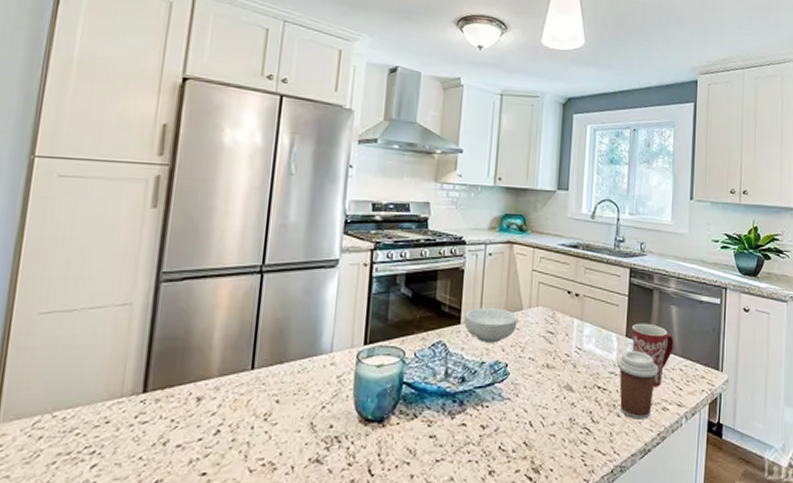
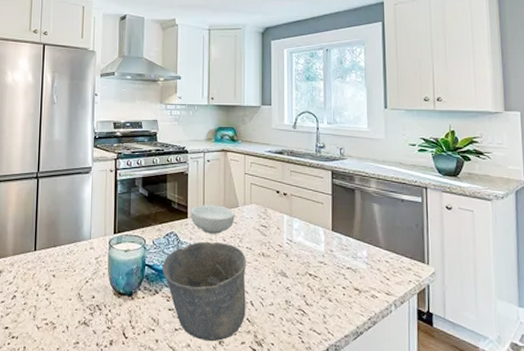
cup: none [424,351,528,473] -> present [162,241,247,342]
coffee cup: present [616,350,659,419] -> none [325,242,365,305]
mug: present [631,323,674,387] -> none [337,219,378,277]

